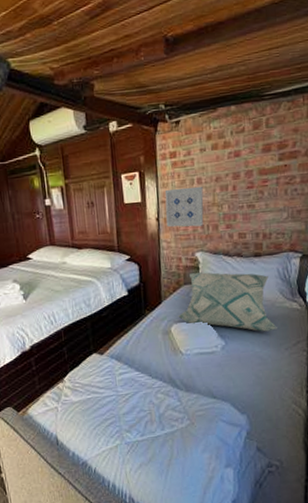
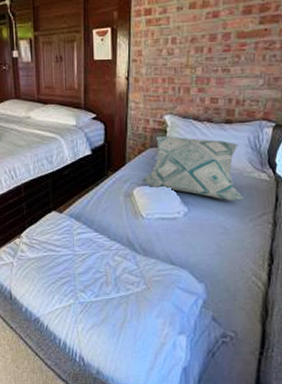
wall art: present [164,186,204,227] -> none [136,46,177,89]

